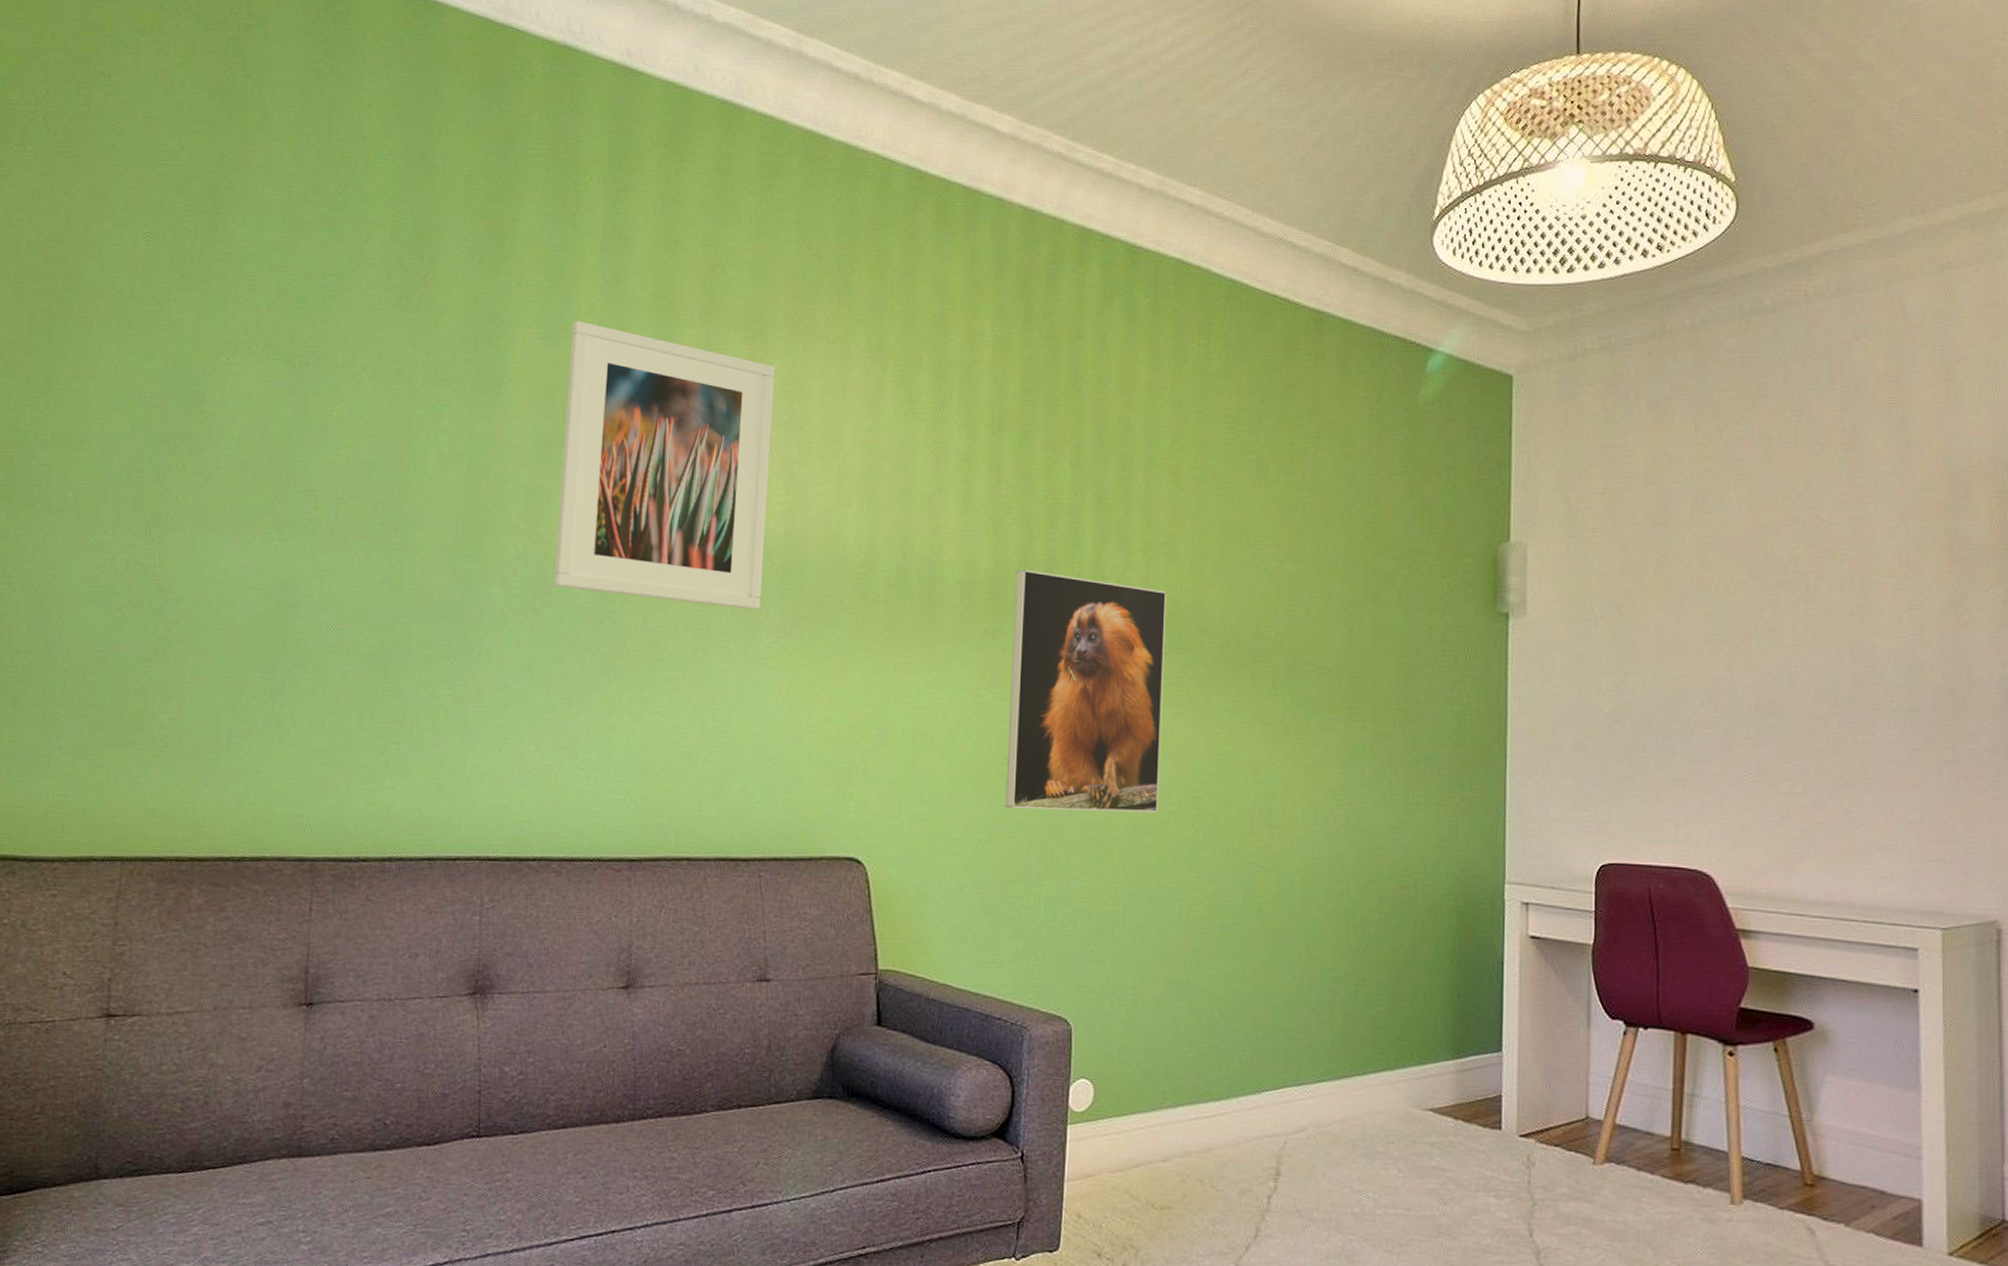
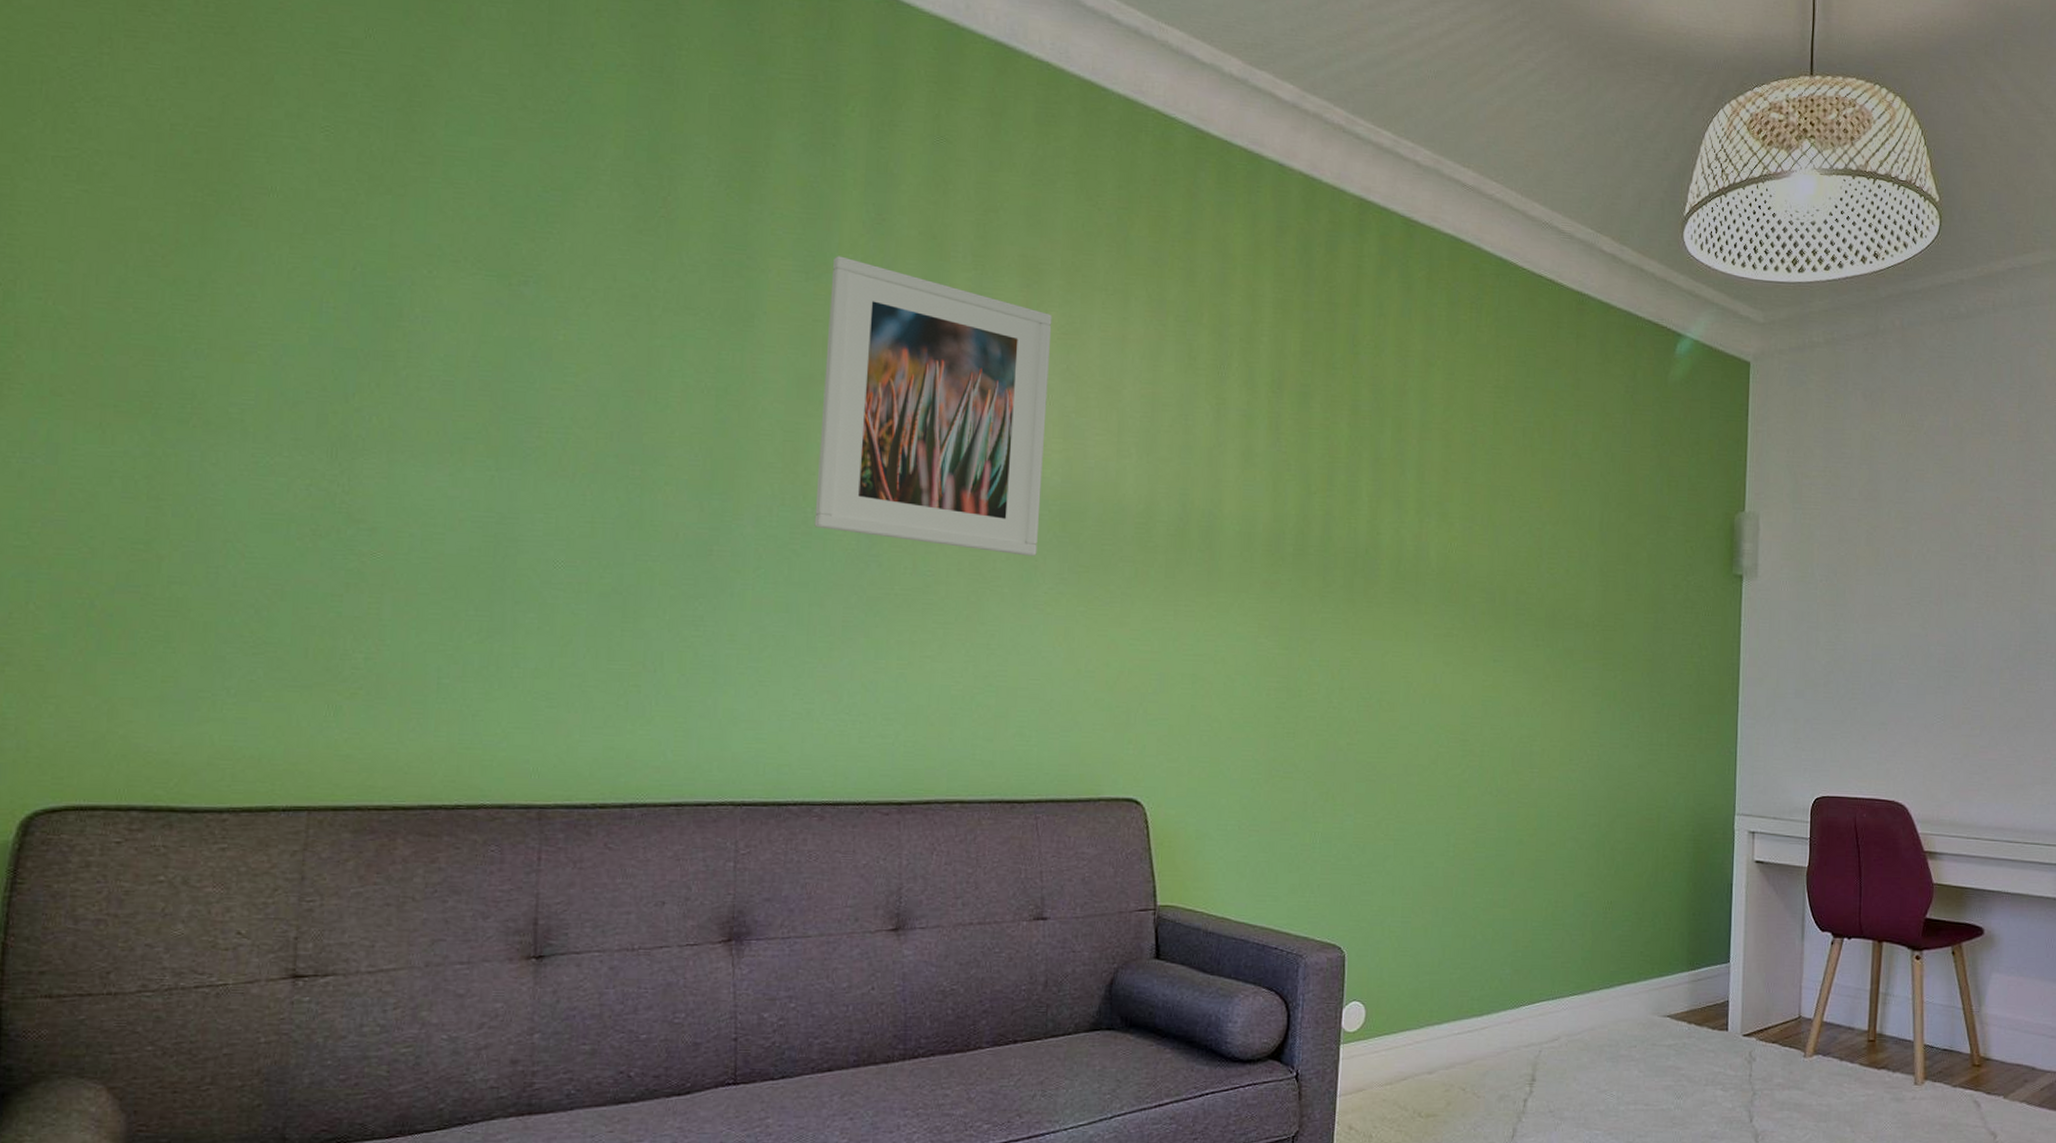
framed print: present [1005,569,1167,813] -> none [1283,523,1438,754]

